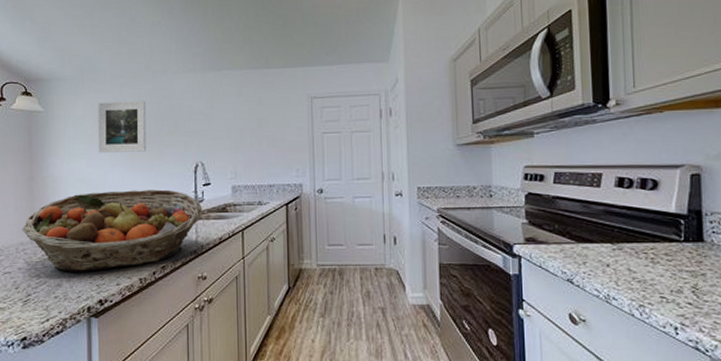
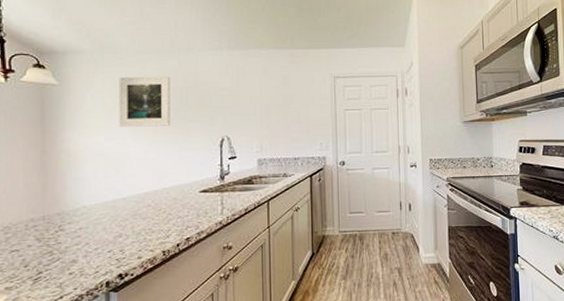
fruit basket: present [22,189,203,272] -> none [33,163,228,247]

